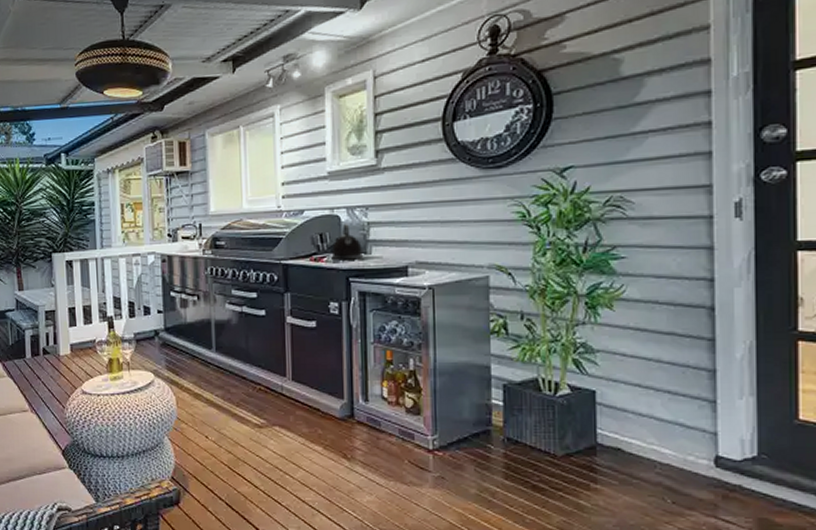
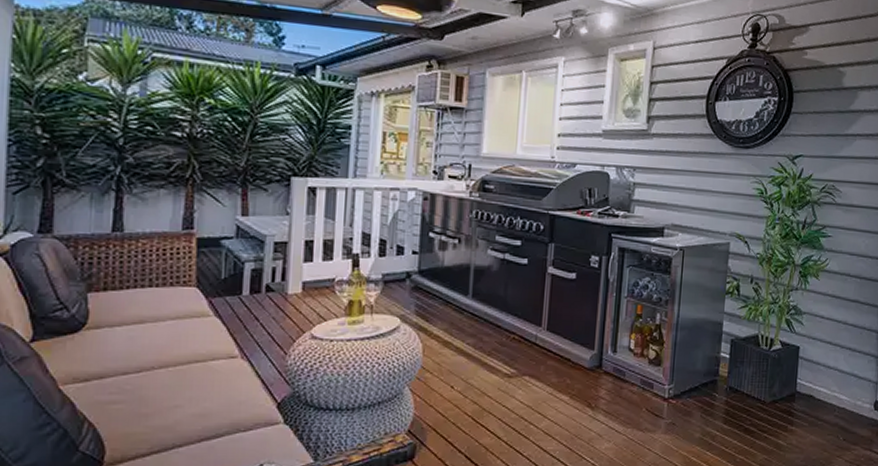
kettle: present [331,223,362,262] -> none [597,181,626,218]

